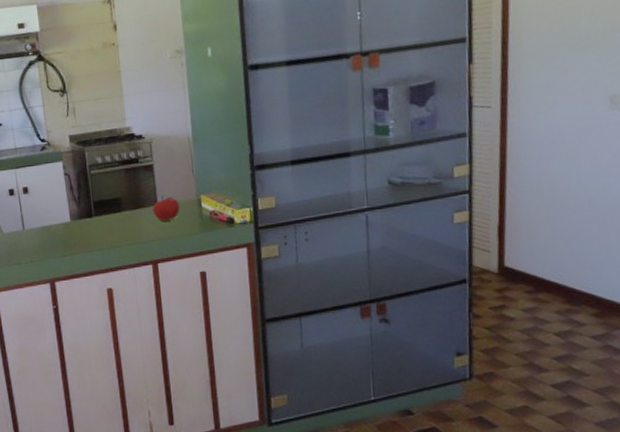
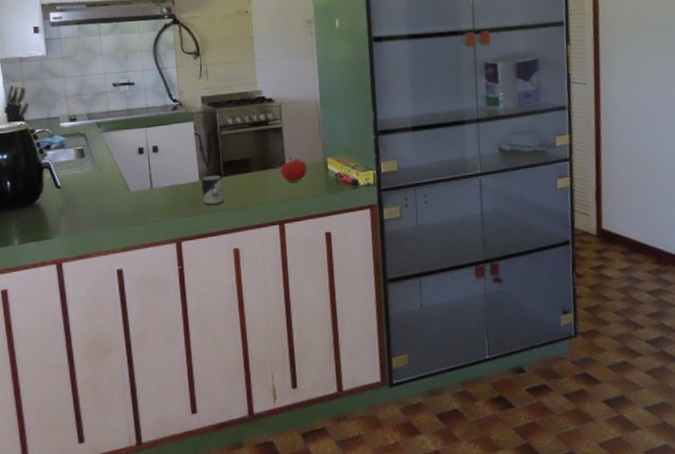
cup: none [72,215,96,245] -> present [201,175,225,205]

